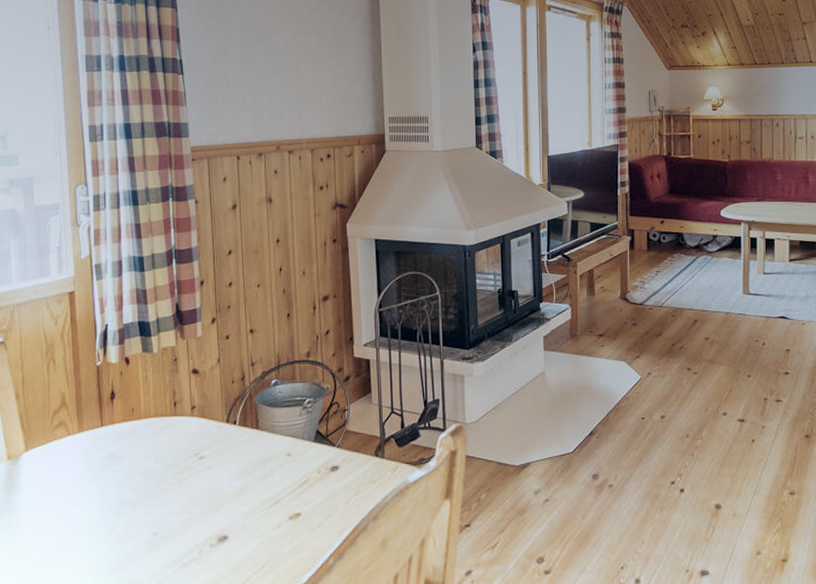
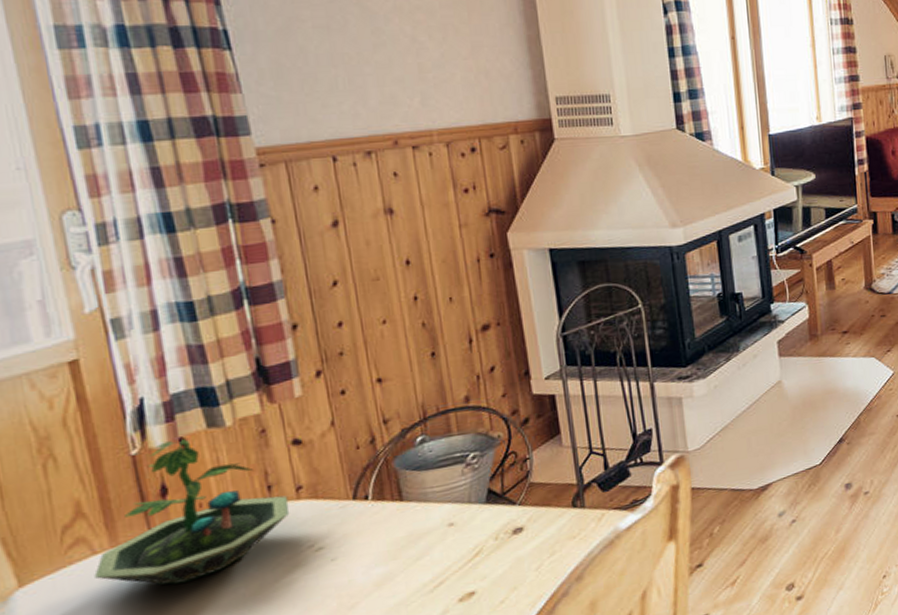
terrarium: none [67,359,186,467] -> present [94,439,290,585]

